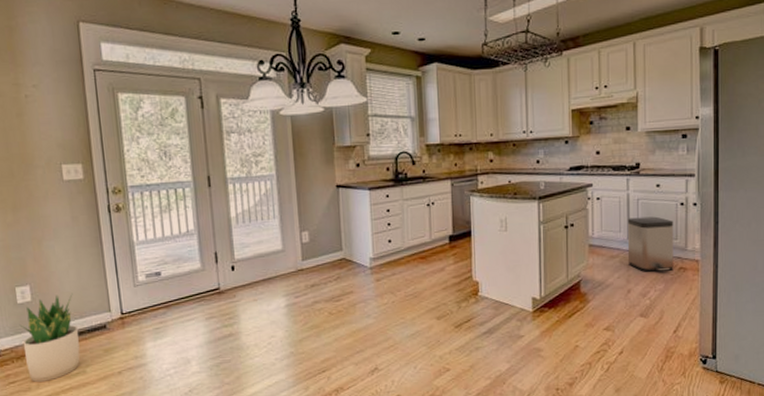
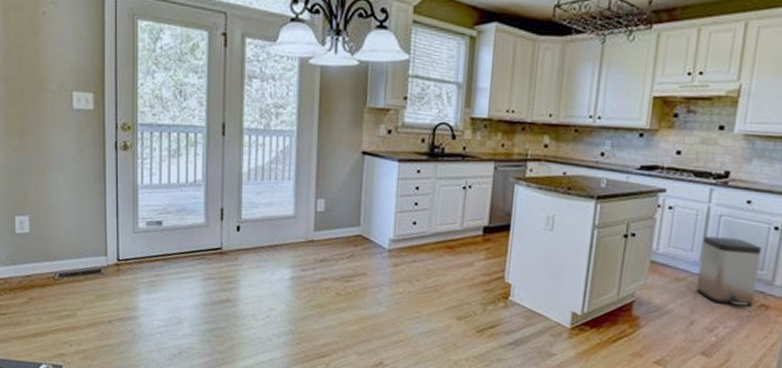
planter: present [19,292,81,383] -> none [15,230,73,319]

